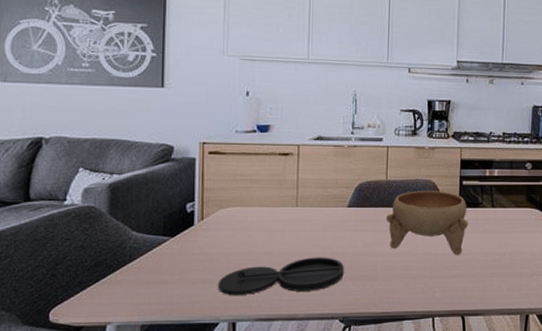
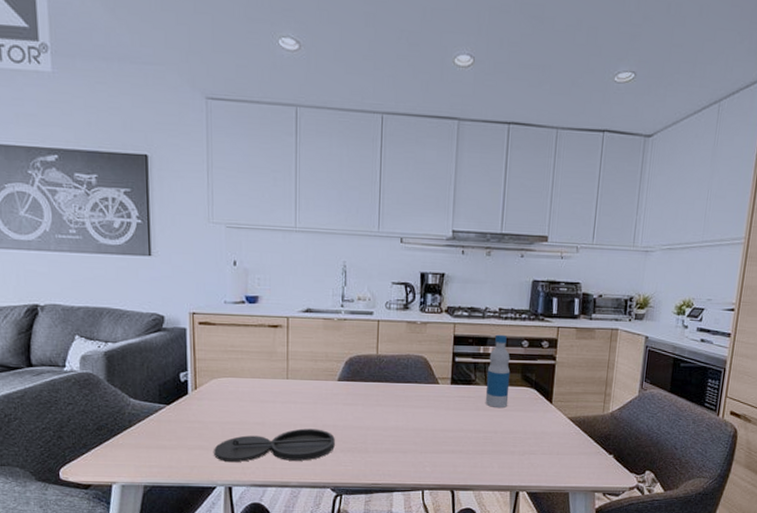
bowl: present [386,191,468,256] -> none [377,366,460,432]
bottle: none [492,157,516,229] -> present [485,334,511,408]

